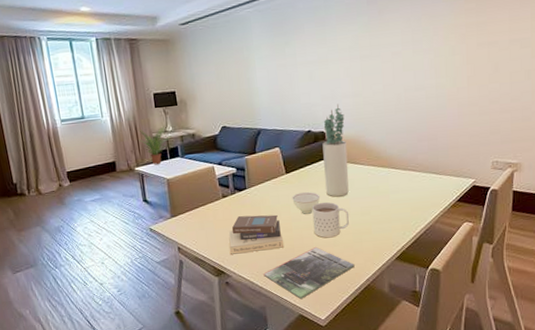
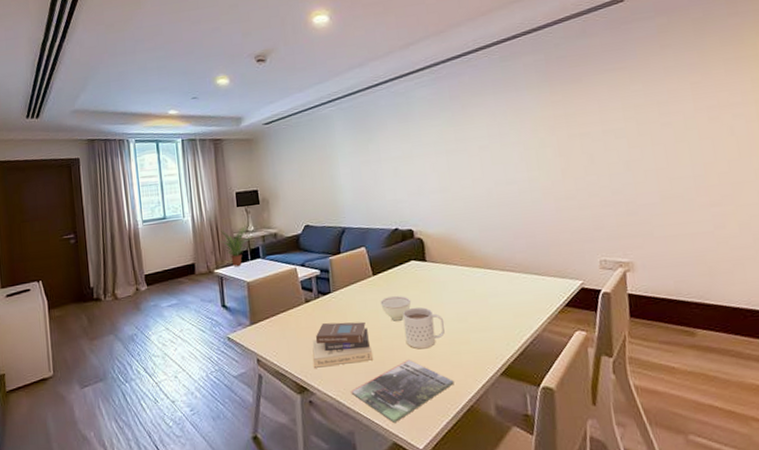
vase: present [322,103,349,197] -> none [411,199,443,302]

